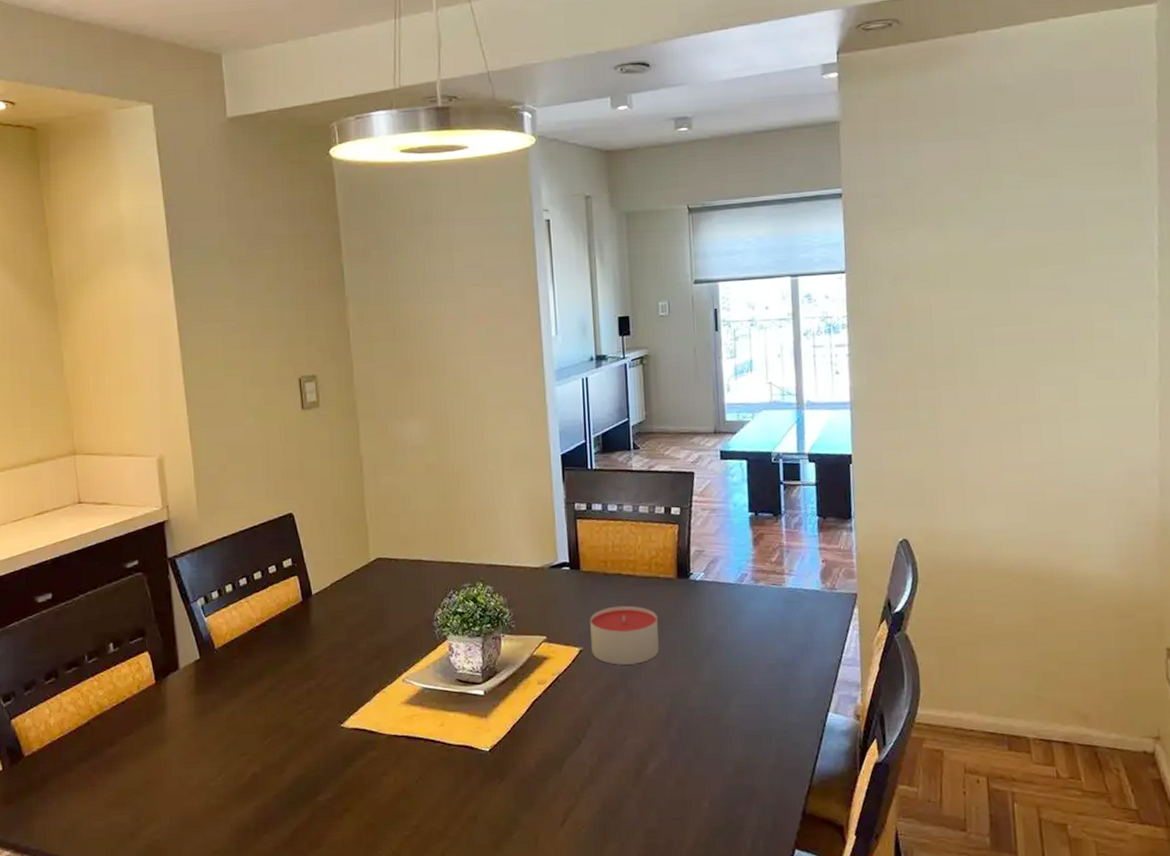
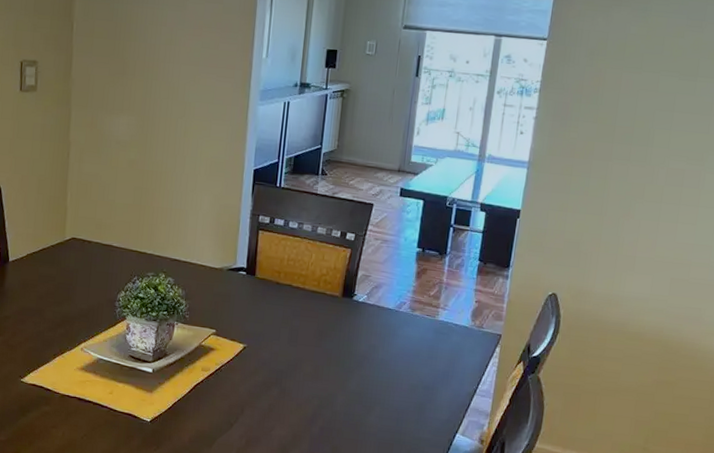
candle: present [590,605,659,665] -> none [254,313,319,367]

